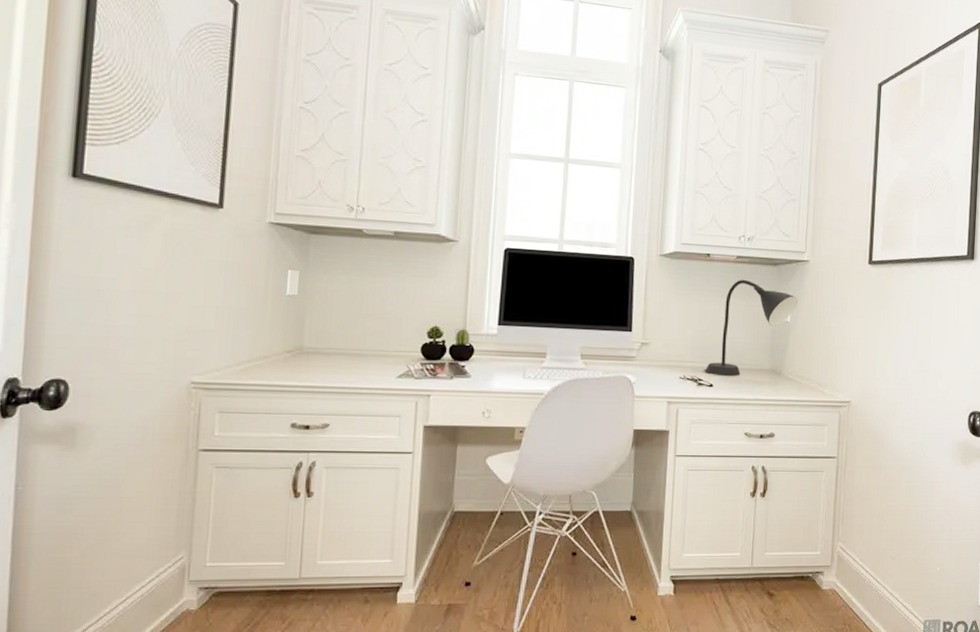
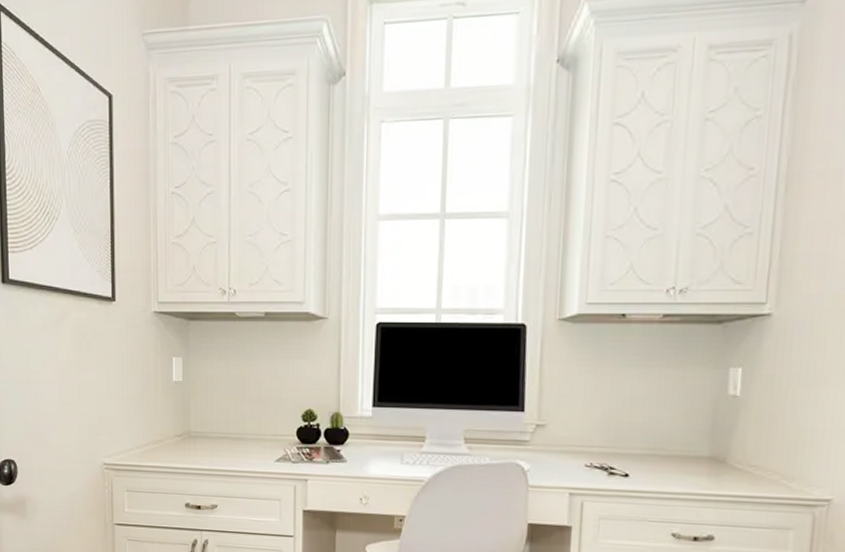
desk lamp: present [703,279,798,377] -> none [616,343,753,466]

